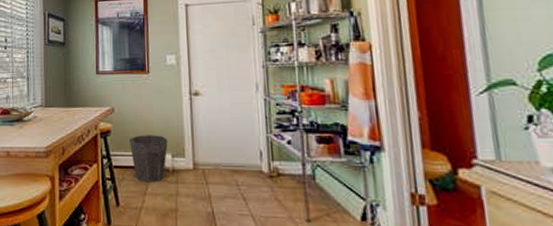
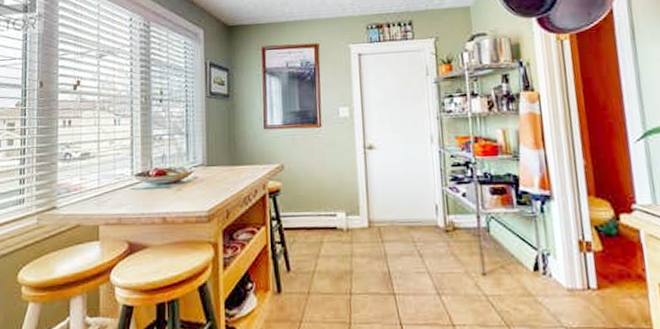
waste bin: present [130,135,168,183] -> none [301,192,342,244]

